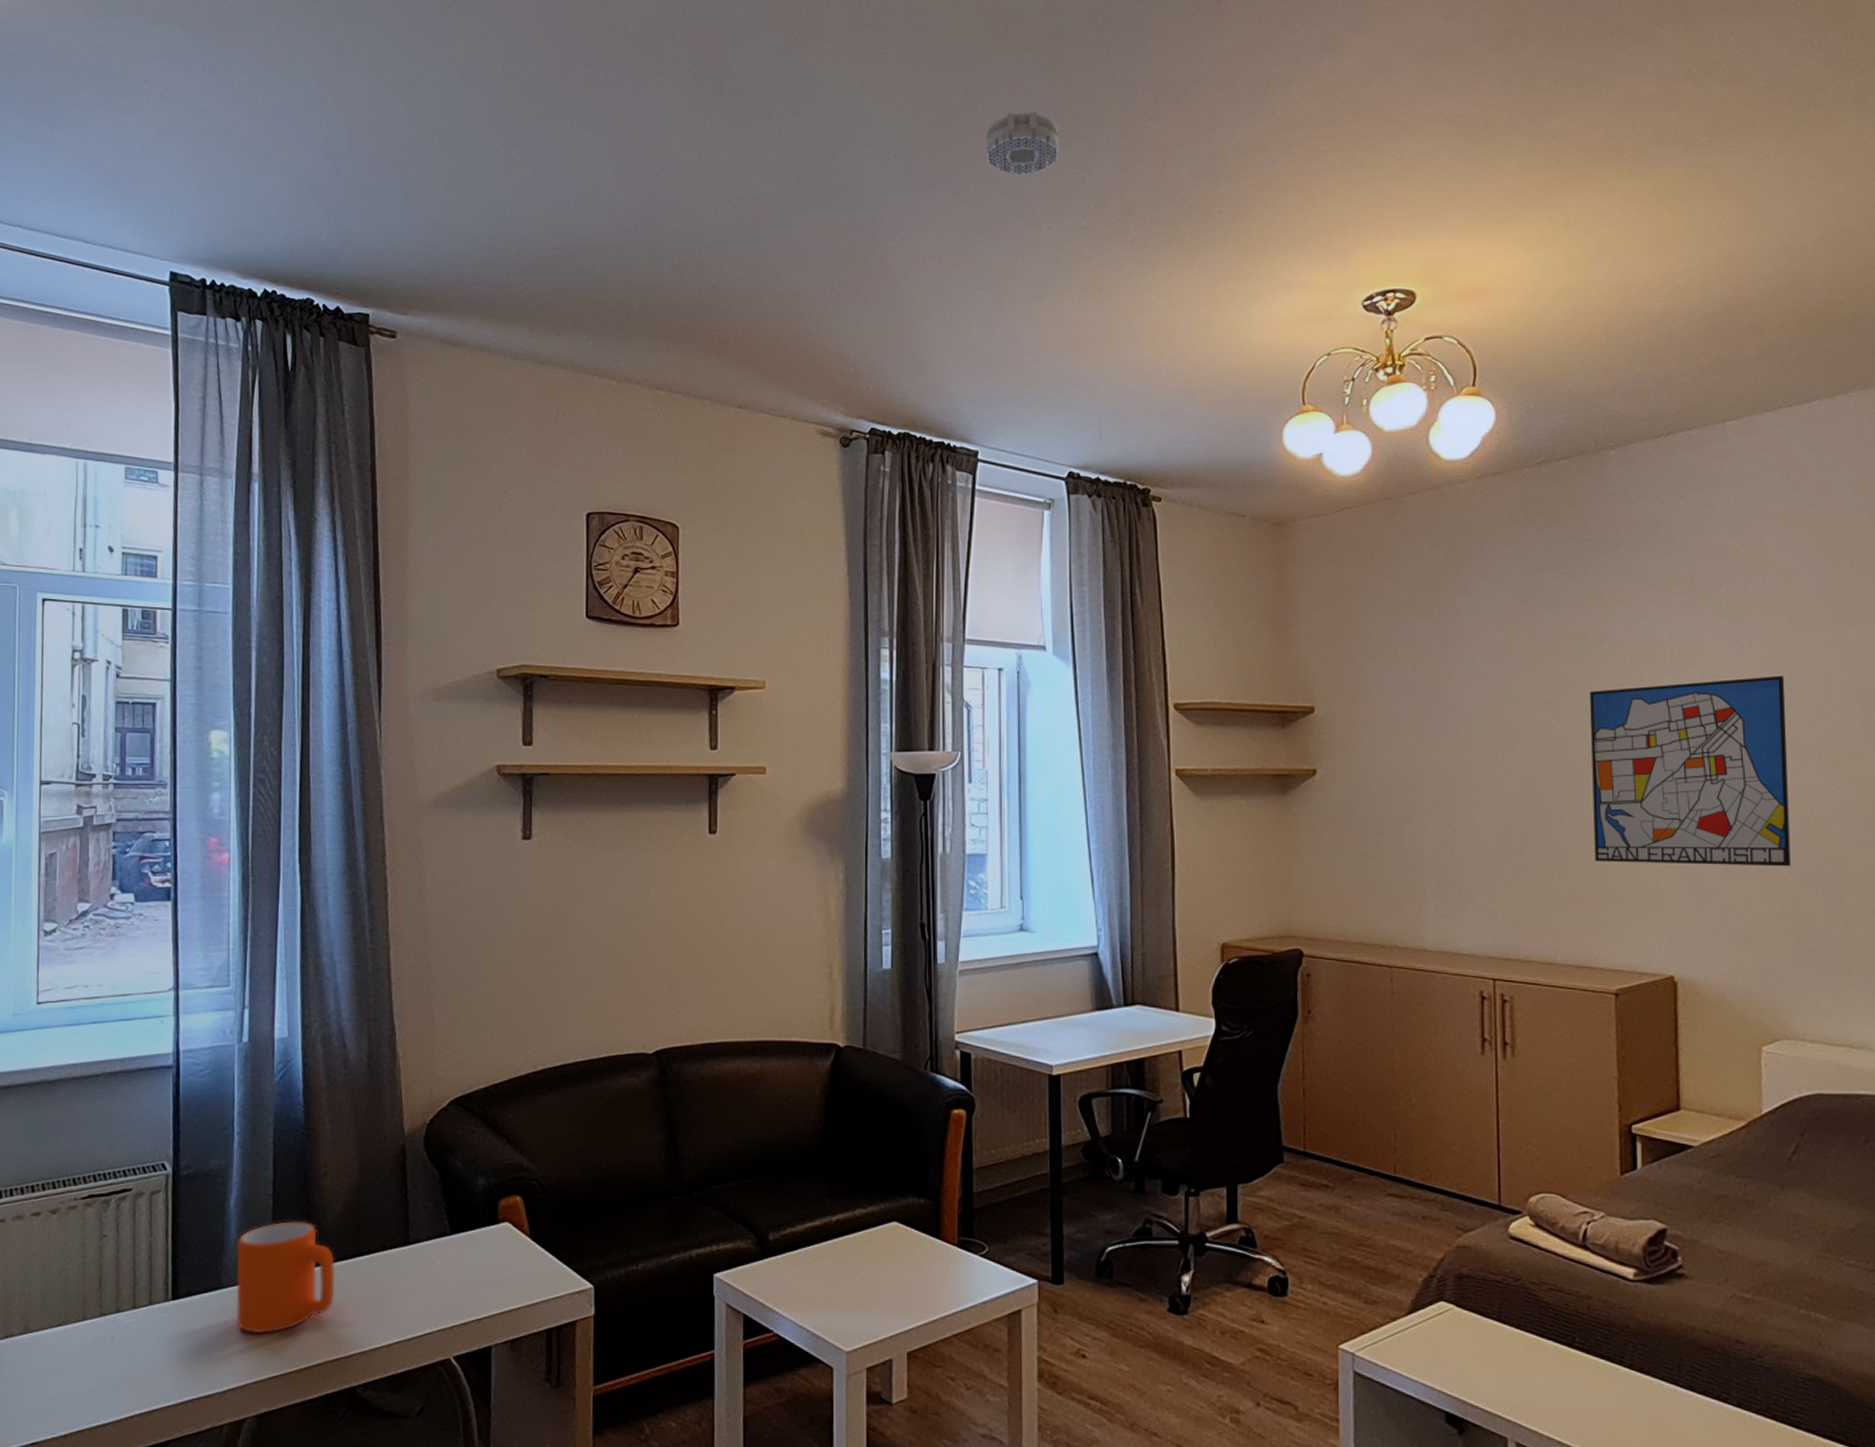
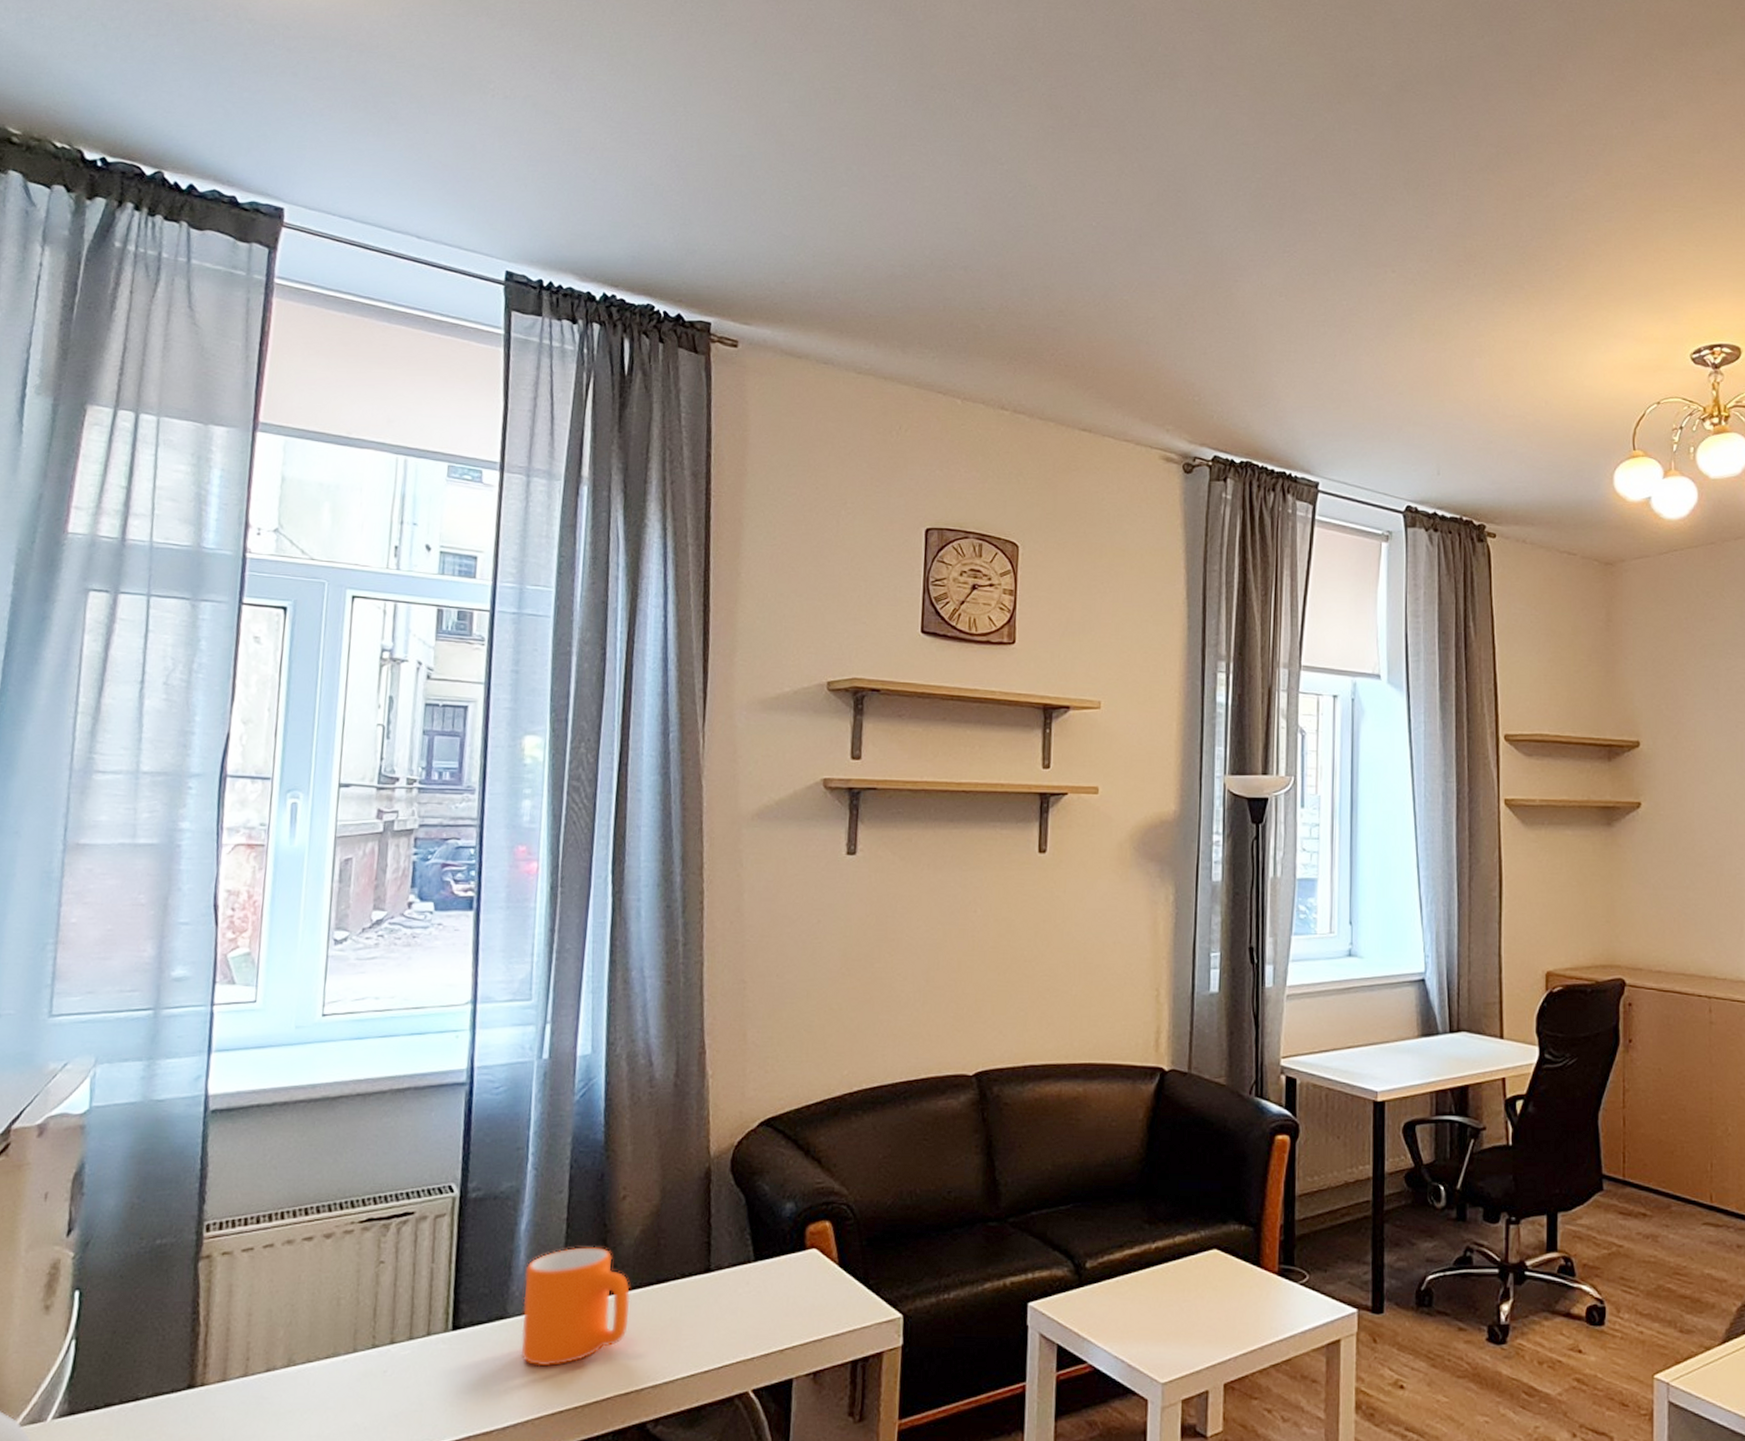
smoke detector: present [986,112,1059,175] -> none [1333,158,1405,219]

